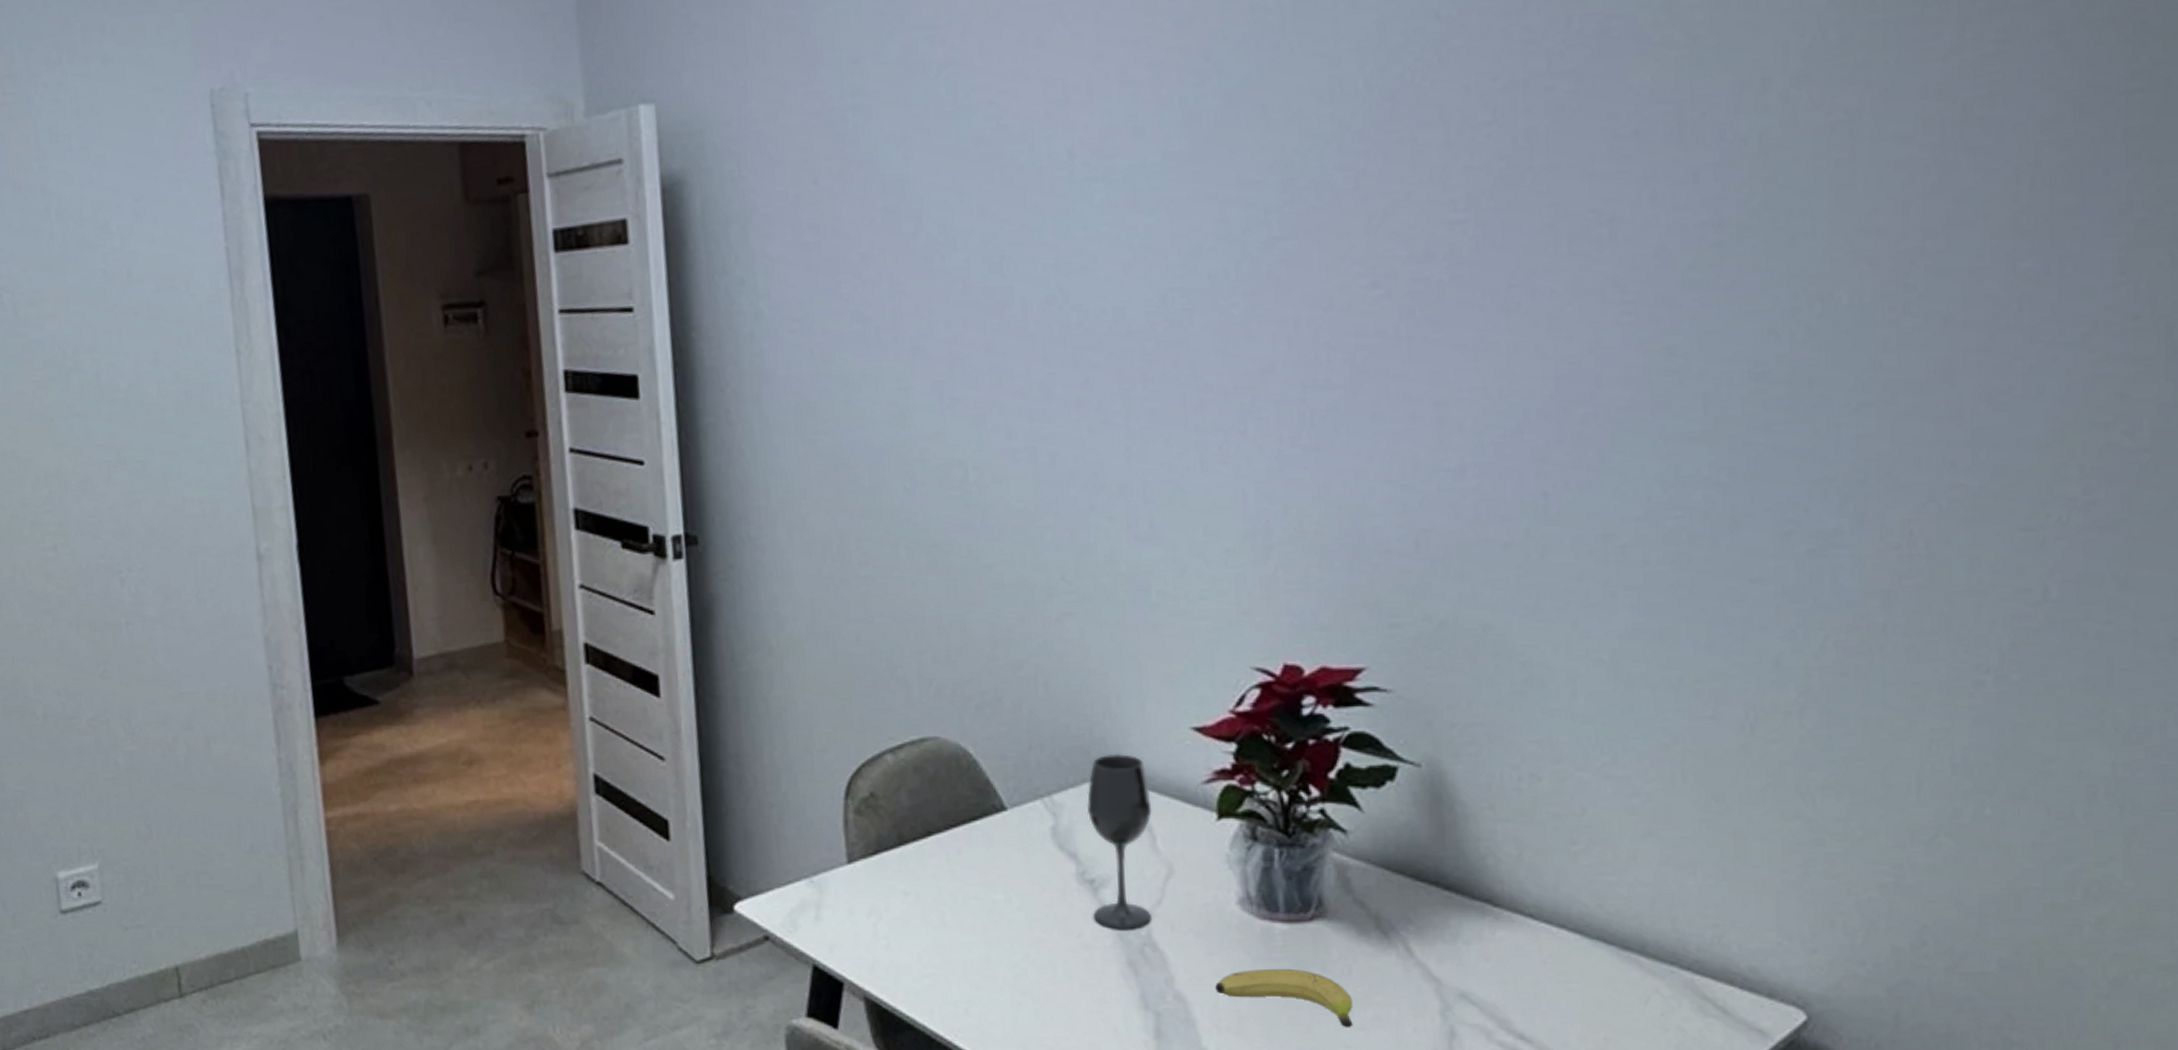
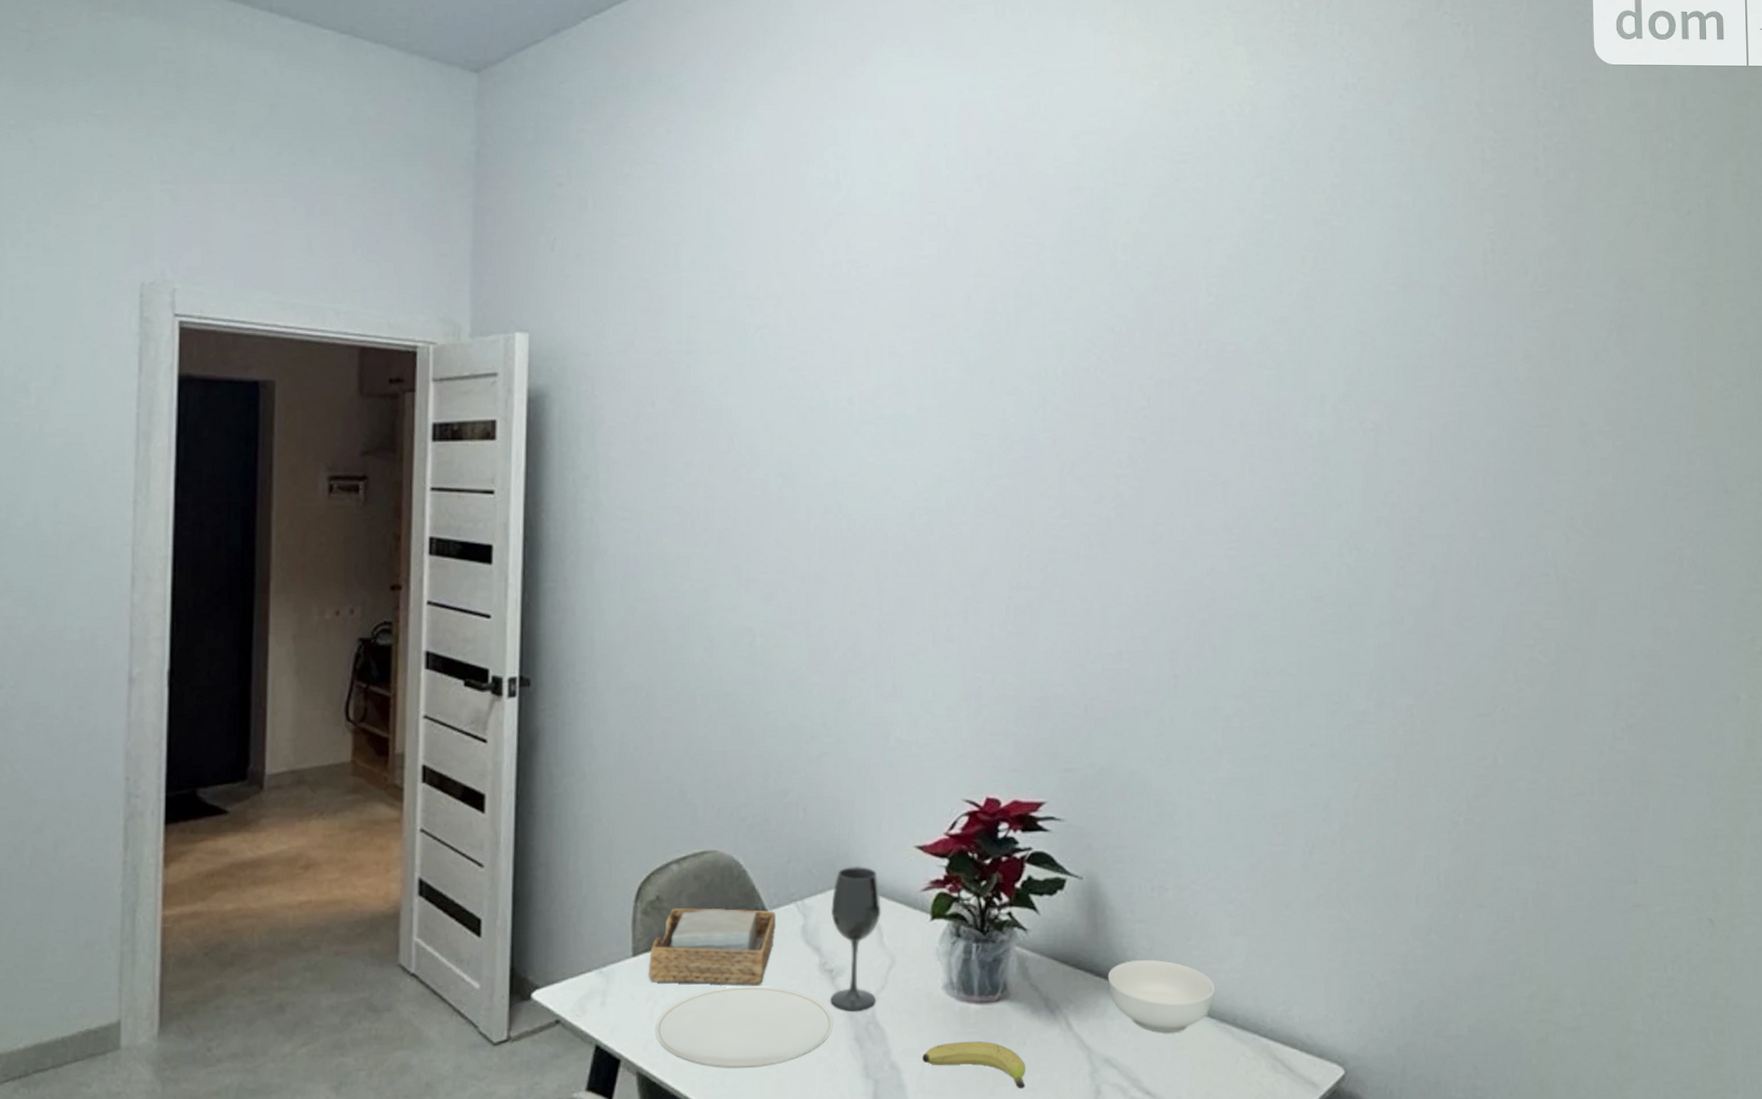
napkin holder: none [867,806,1020,898] -> present [648,908,777,985]
plate: none [881,899,1100,996] -> present [655,986,834,1069]
bowl: none [1460,869,1614,962] -> present [1107,959,1215,1033]

